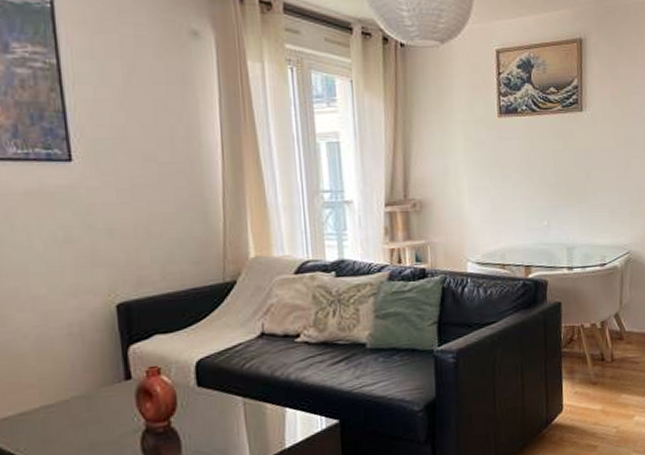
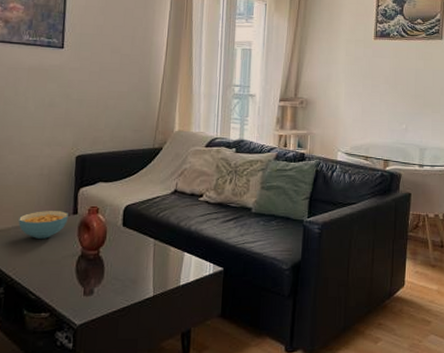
cereal bowl: none [48,377,119,417] -> present [18,211,68,239]

